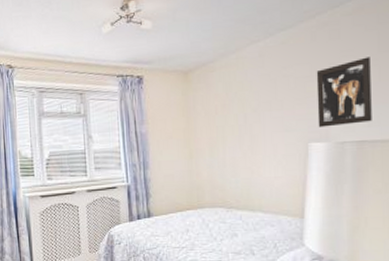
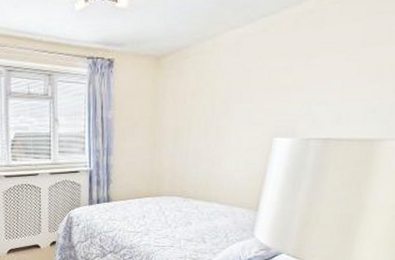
wall art: present [316,57,372,128] -> none [286,50,352,123]

